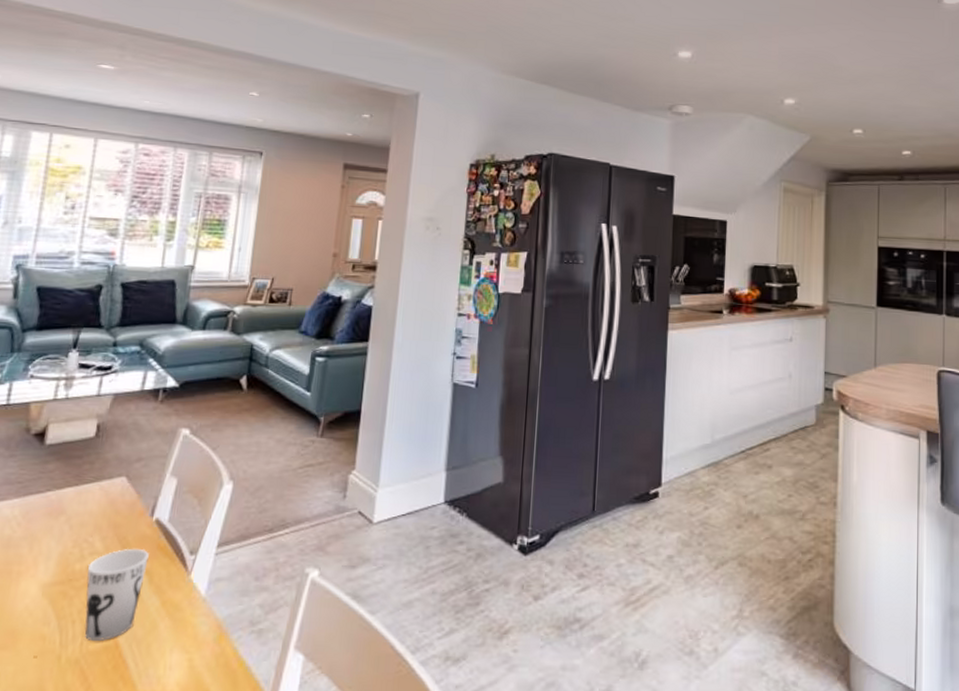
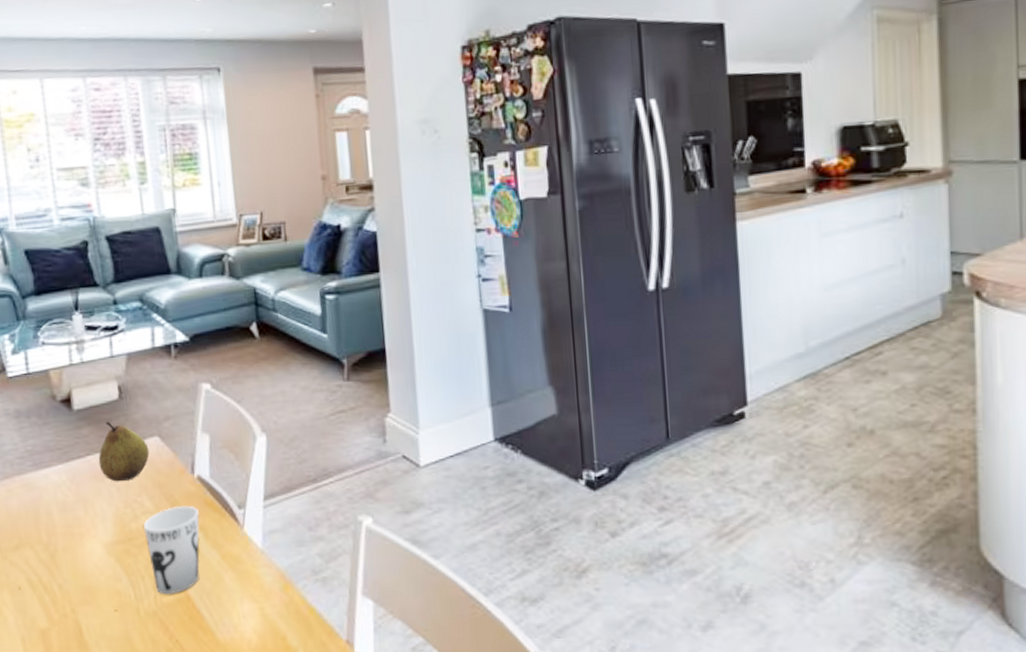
fruit: none [57,459,114,520] -> present [98,422,150,482]

